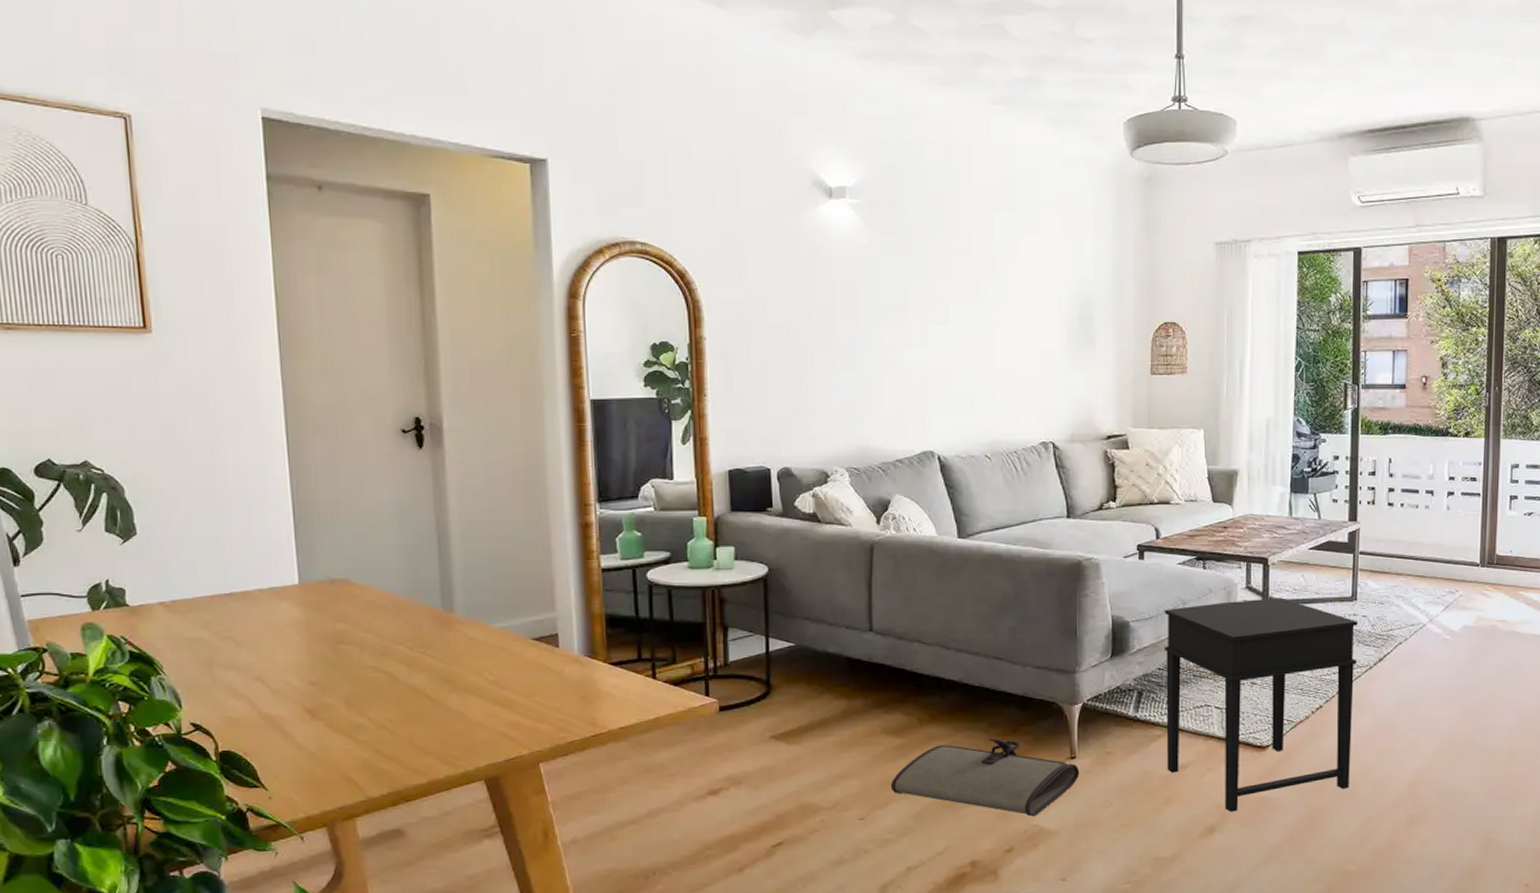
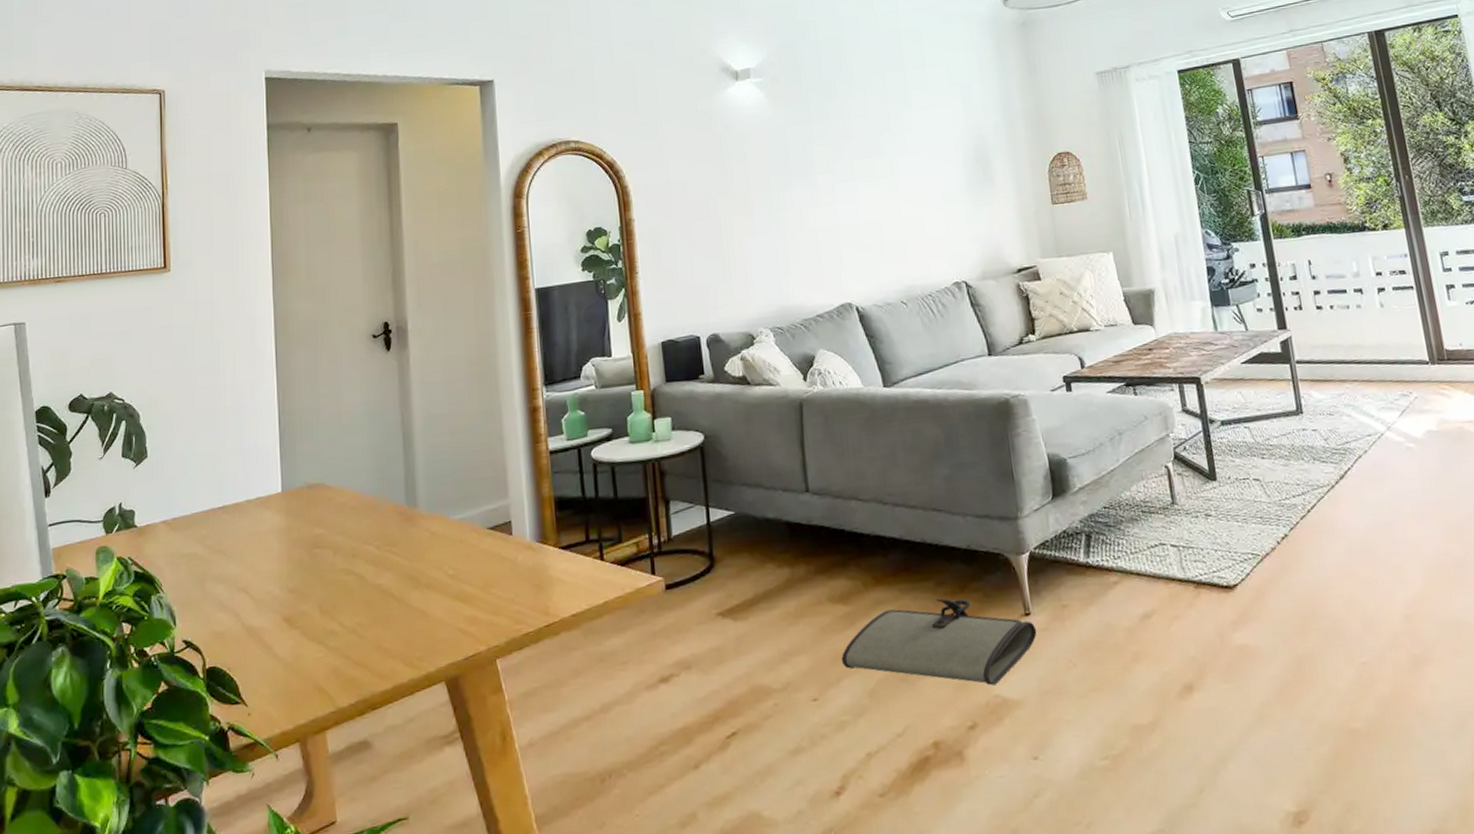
side table: present [1164,597,1359,812] -> none [1100,418,1336,666]

